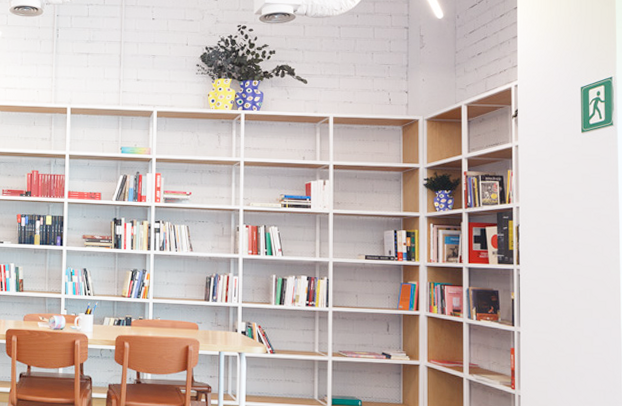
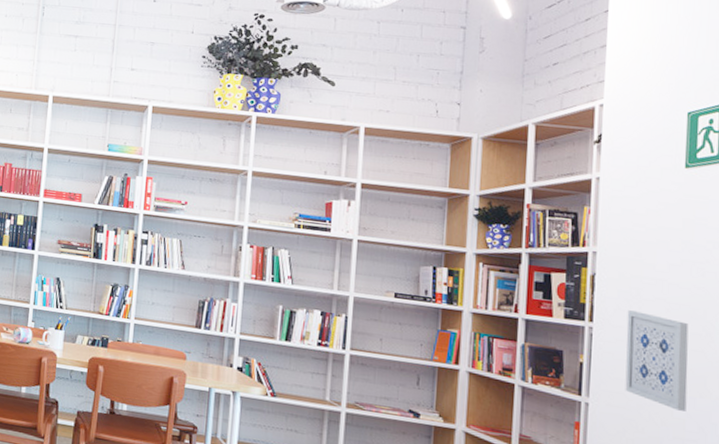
wall art: none [545,252,593,331] -> present [625,310,689,412]

